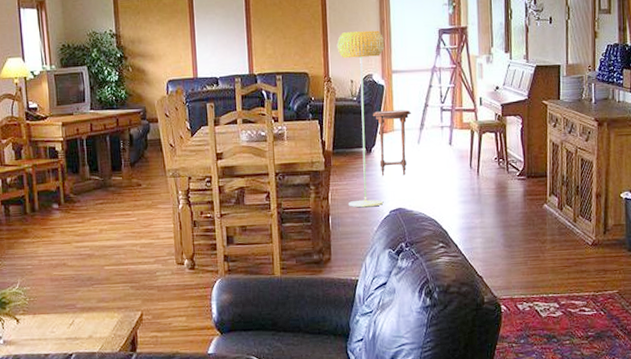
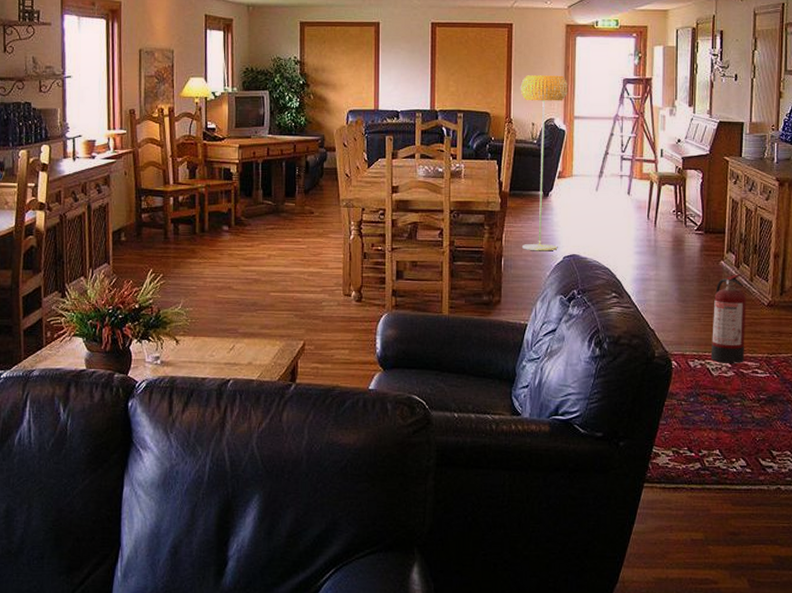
side table: present [372,109,411,177] -> none [551,155,591,222]
fire extinguisher: none [538,215,572,304] -> present [710,274,746,363]

